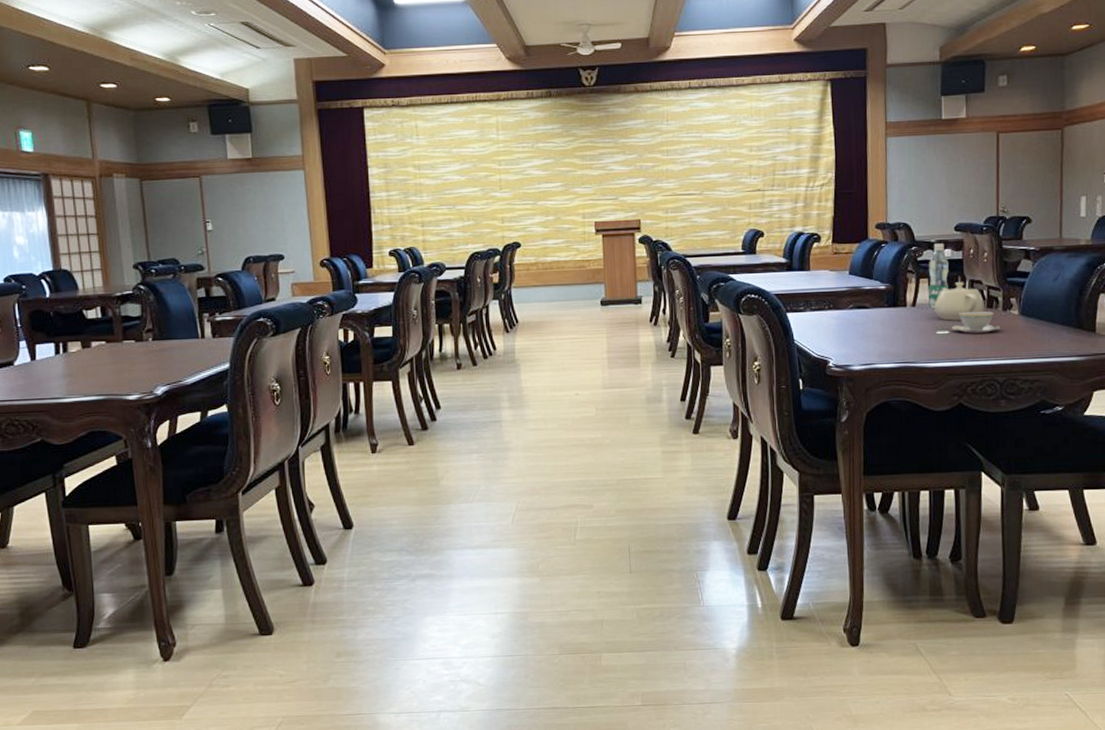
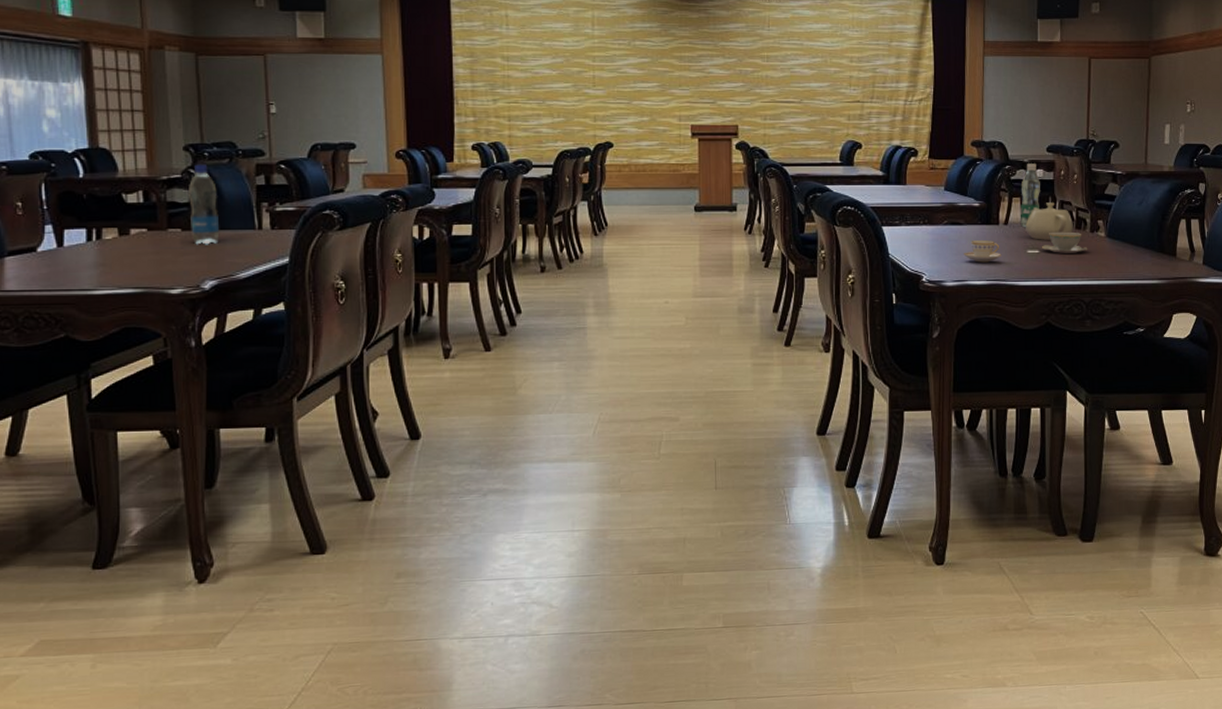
bottle: none [139,280,169,355] -> present [189,164,220,245]
teacup: none [871,323,910,346] -> present [964,240,1001,263]

